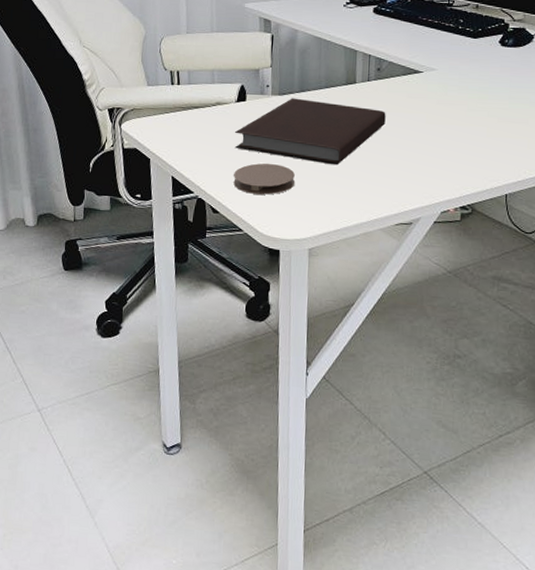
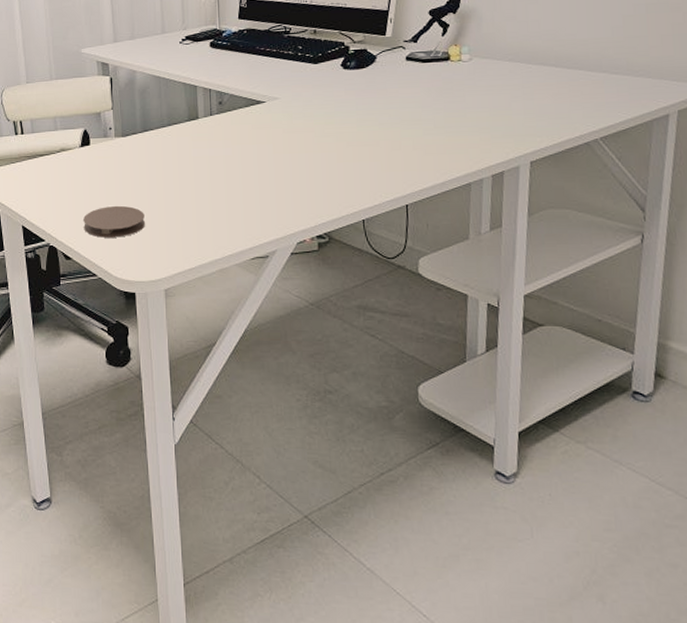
notebook: present [234,98,386,165] -> none [82,138,232,203]

